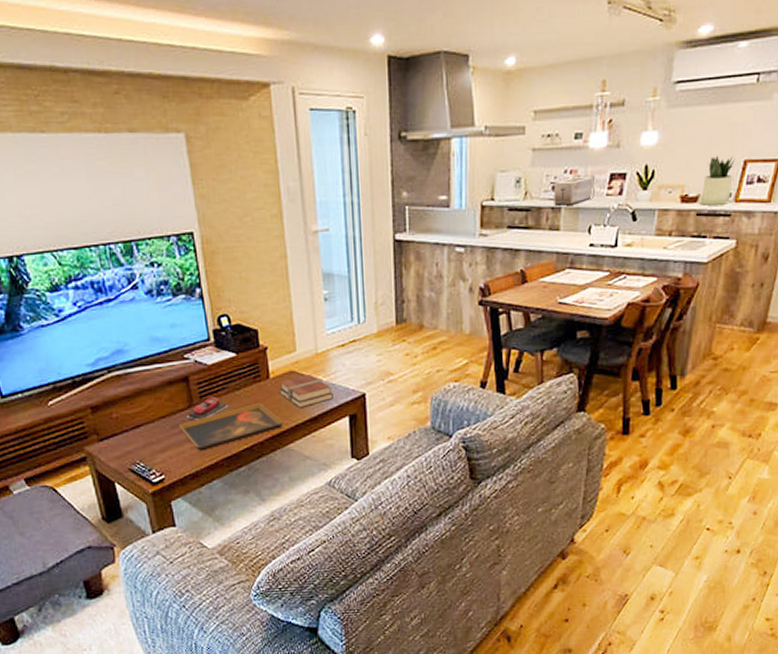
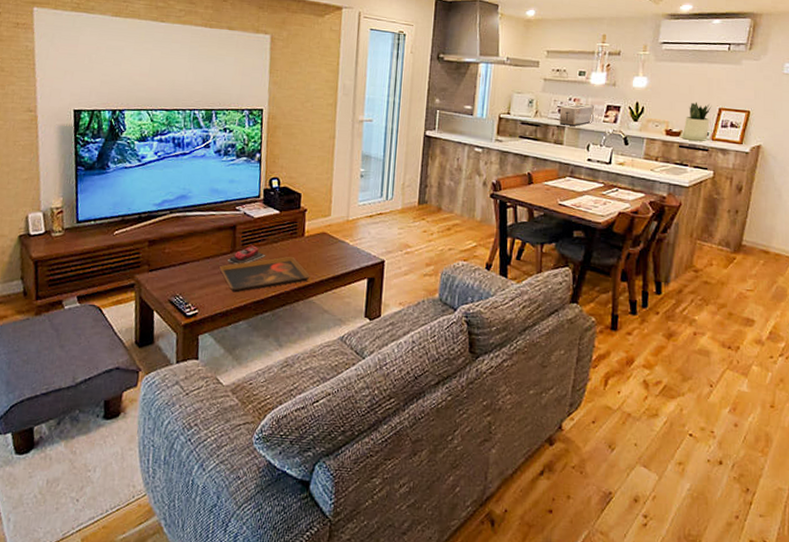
books: present [279,375,333,407] -> none [311,237,357,266]

